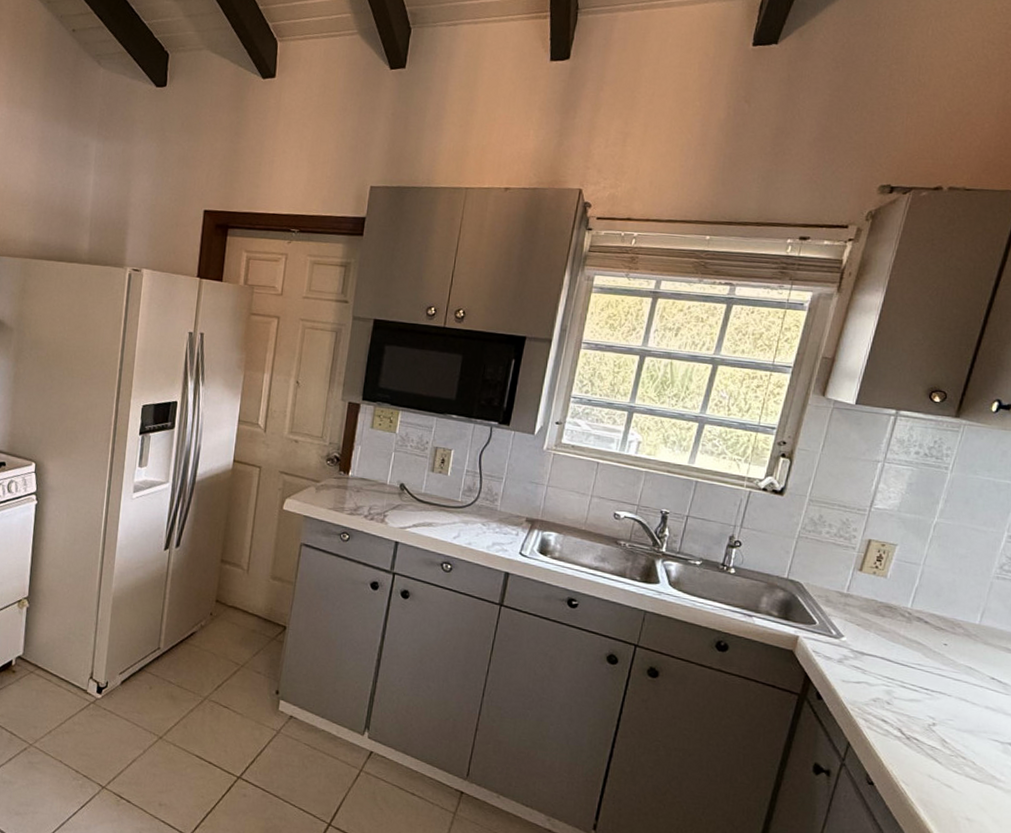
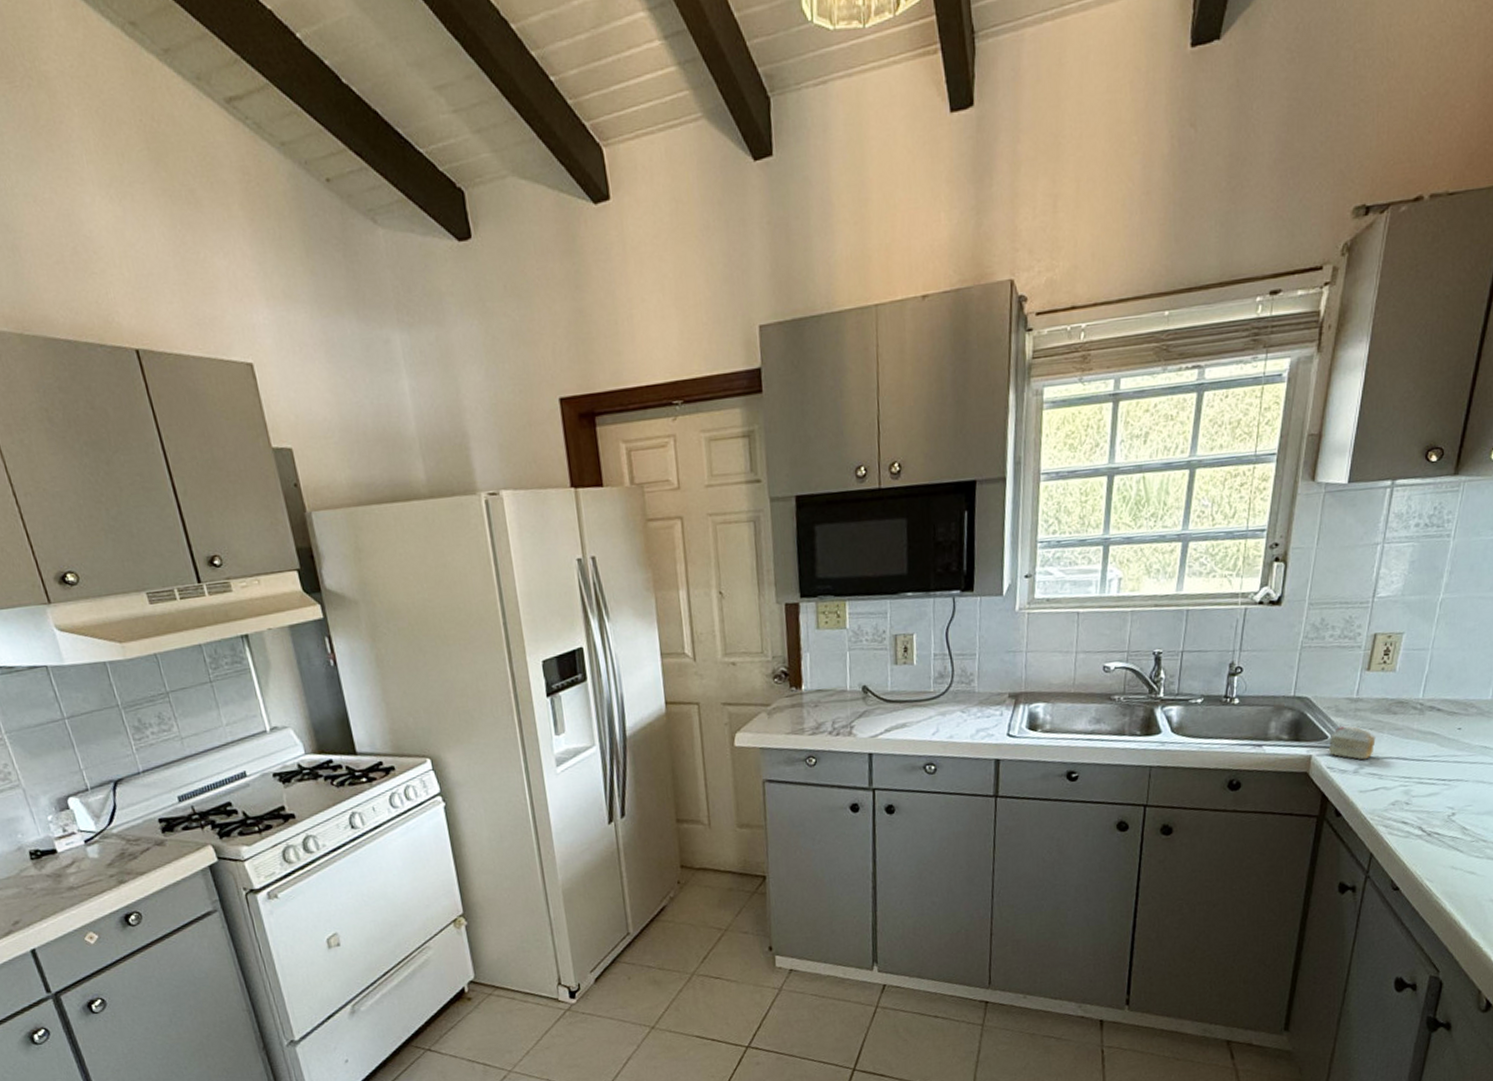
cake slice: none [815,616,863,653] -> present [1328,726,1376,760]

